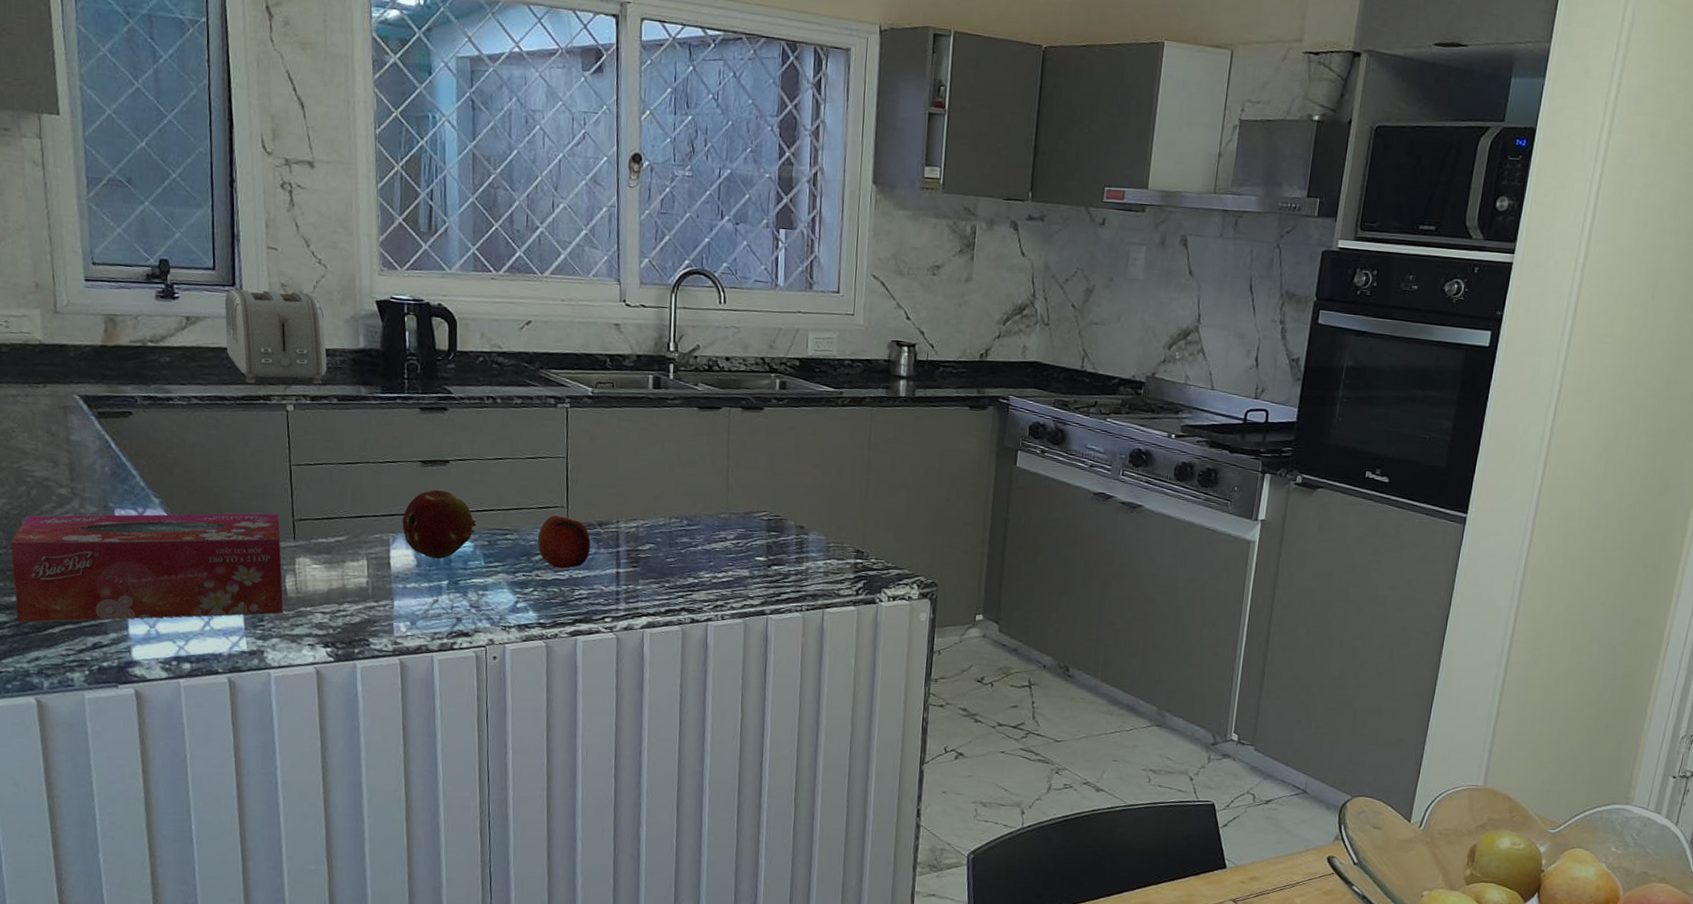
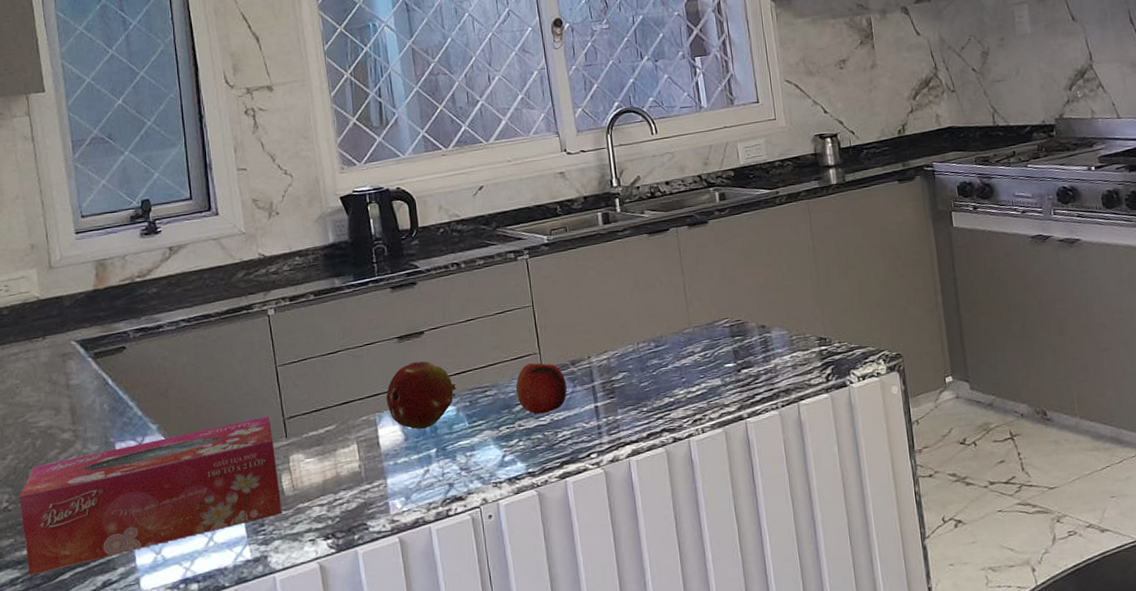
toaster: present [224,288,327,385] -> none [202,203,302,297]

